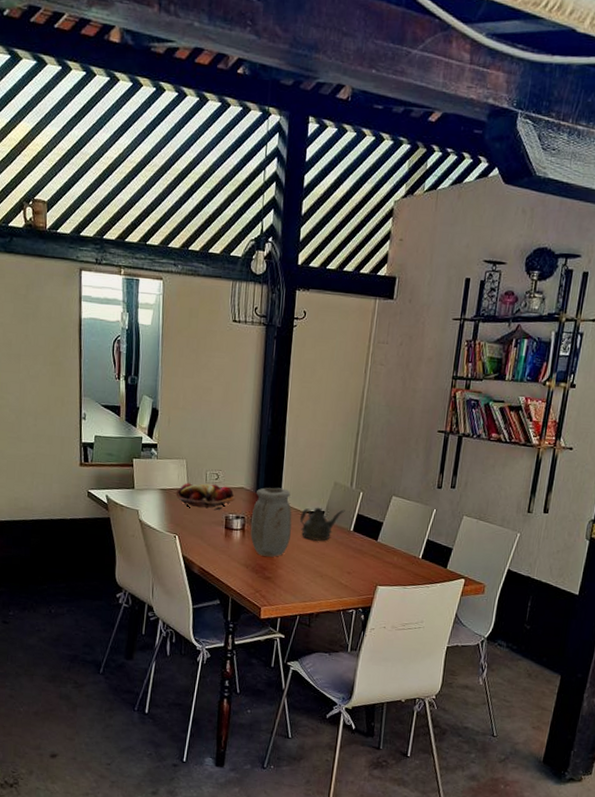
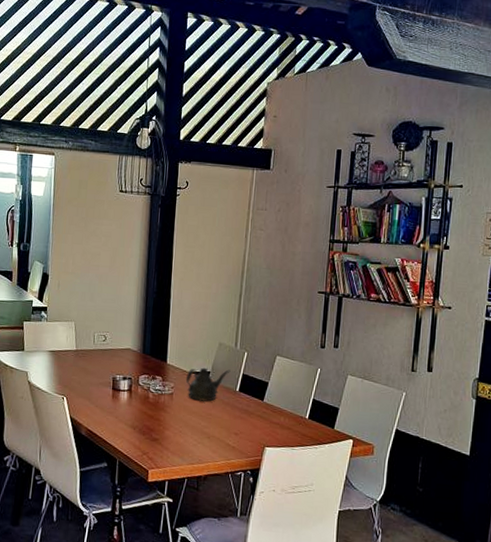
fruit basket: present [176,483,236,511] -> none [64,344,123,372]
vase: present [250,487,292,557] -> none [137,348,179,418]

